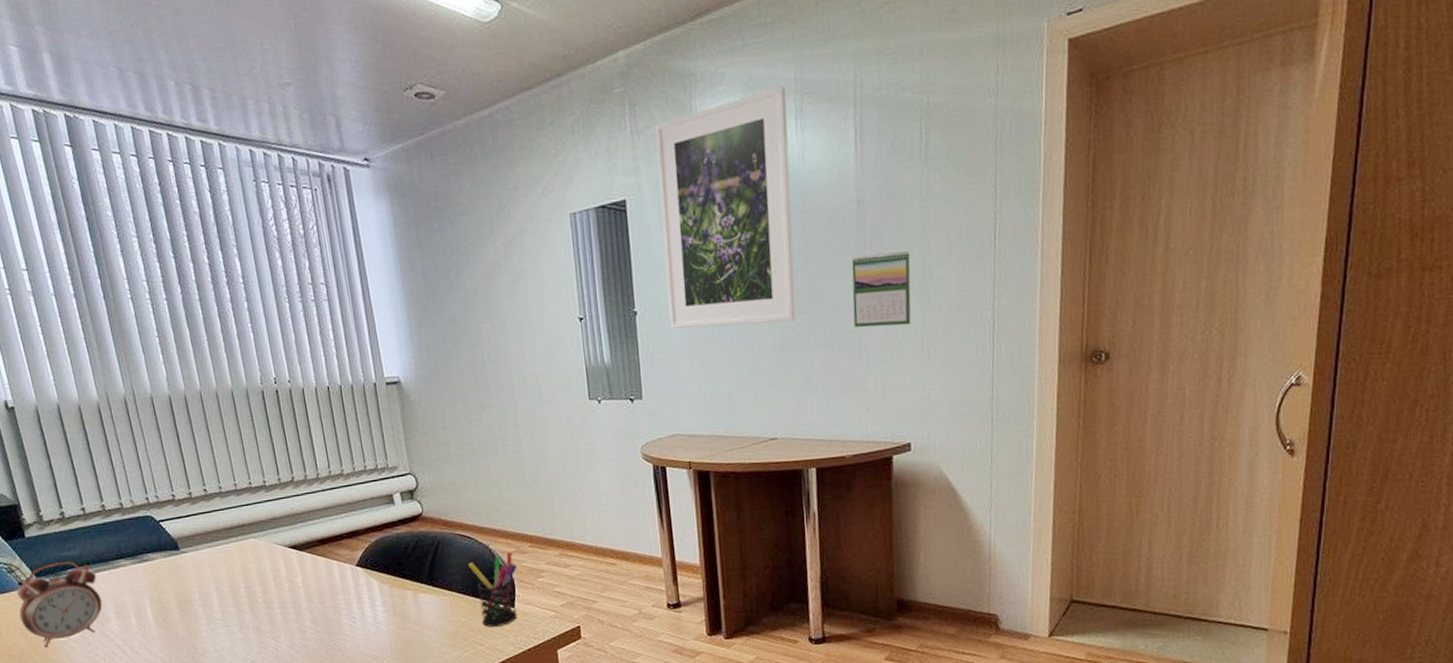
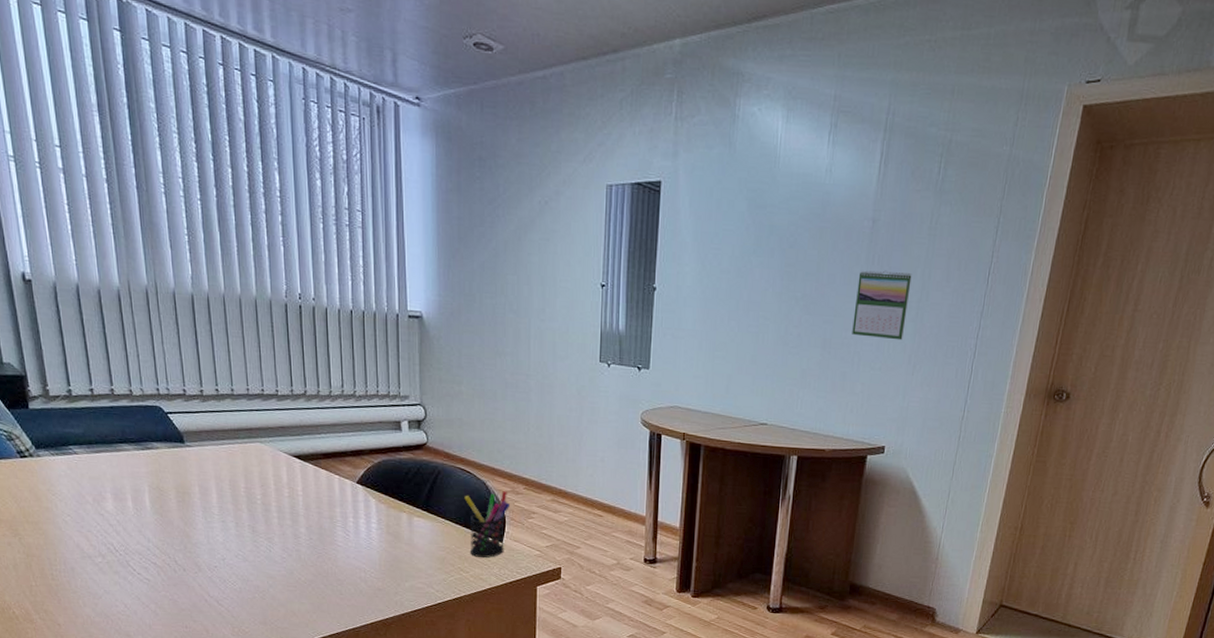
alarm clock: present [16,561,103,648] -> none [14,437,101,517]
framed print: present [654,86,796,329] -> none [685,100,824,320]

